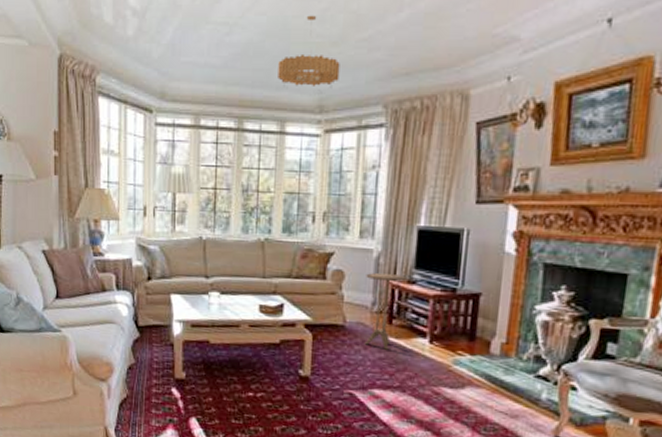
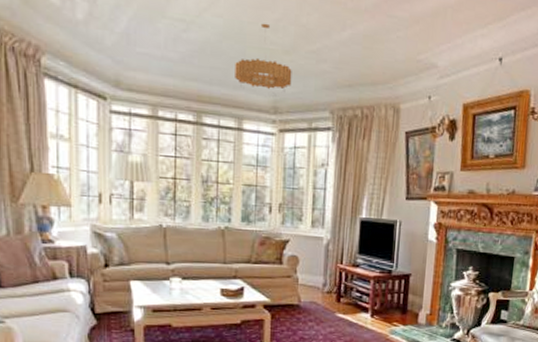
side table: present [364,273,406,350] -> none [317,258,351,325]

